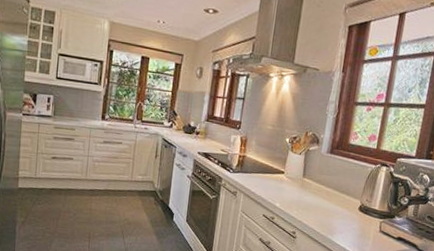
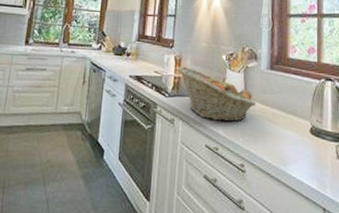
fruit basket: none [243,146,313,197] -> present [178,66,256,122]

